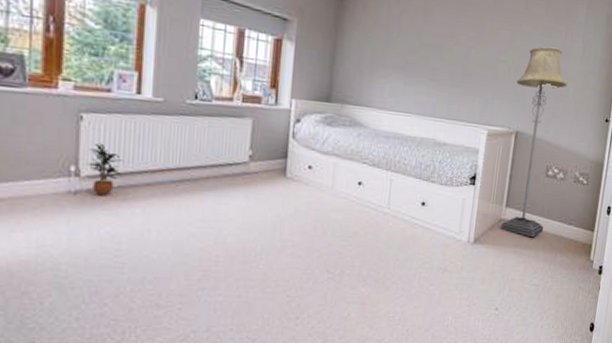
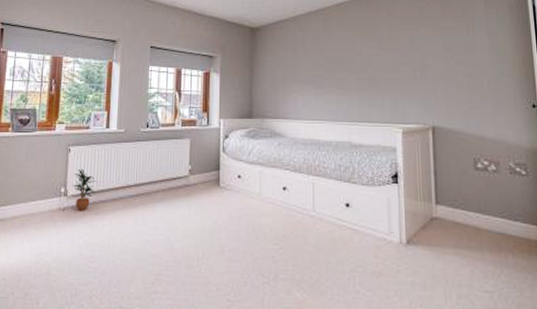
floor lamp: present [500,46,568,238] -> none [424,43,485,237]

